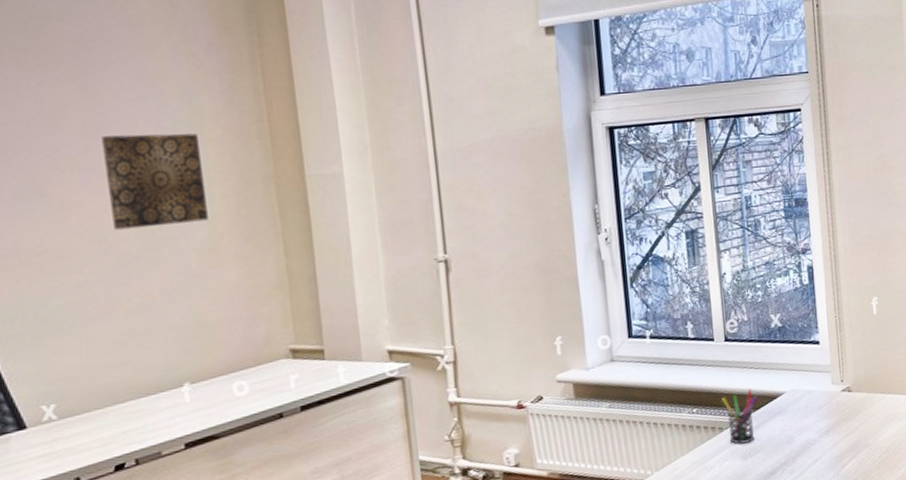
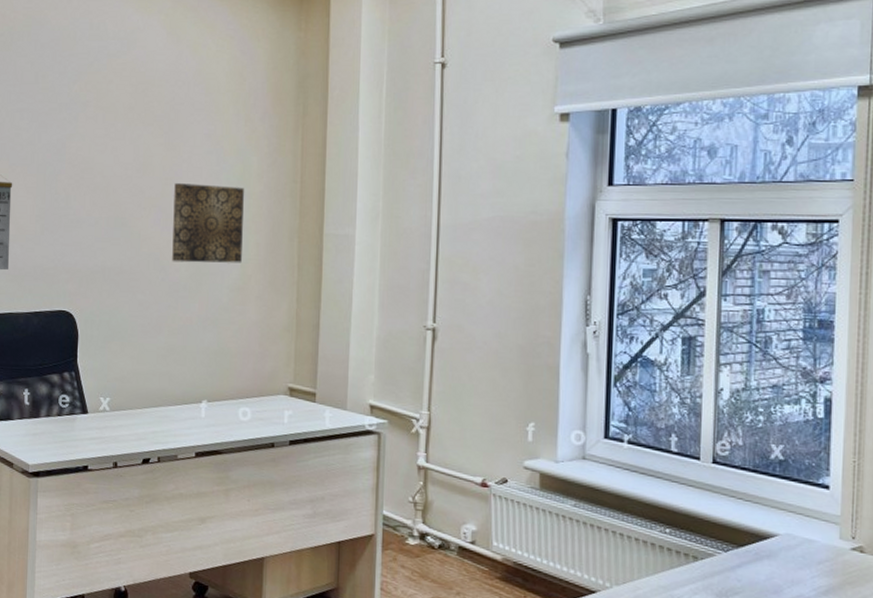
pen holder: present [722,389,758,445] -> none [701,521,744,582]

